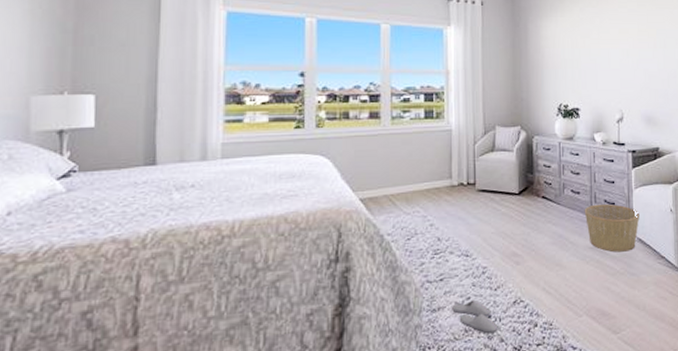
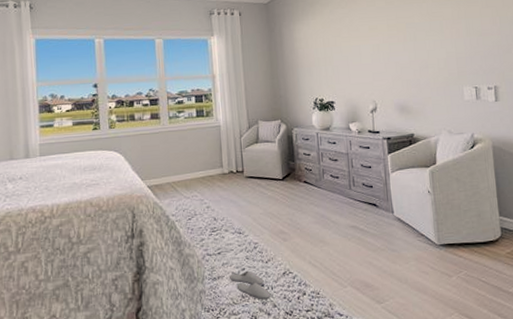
basket: present [584,204,640,253] -> none [343,187,398,231]

